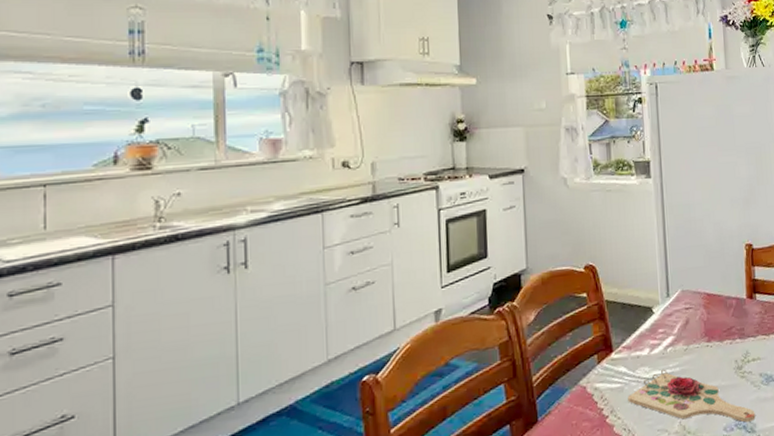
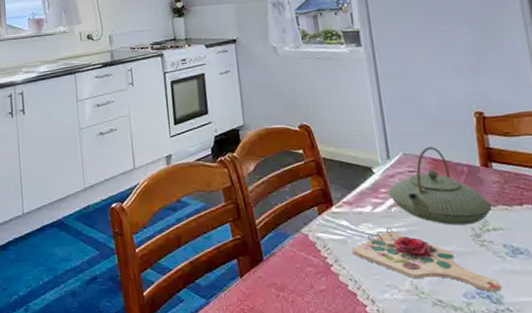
teapot: none [665,281,753,360] -> present [387,147,493,225]

